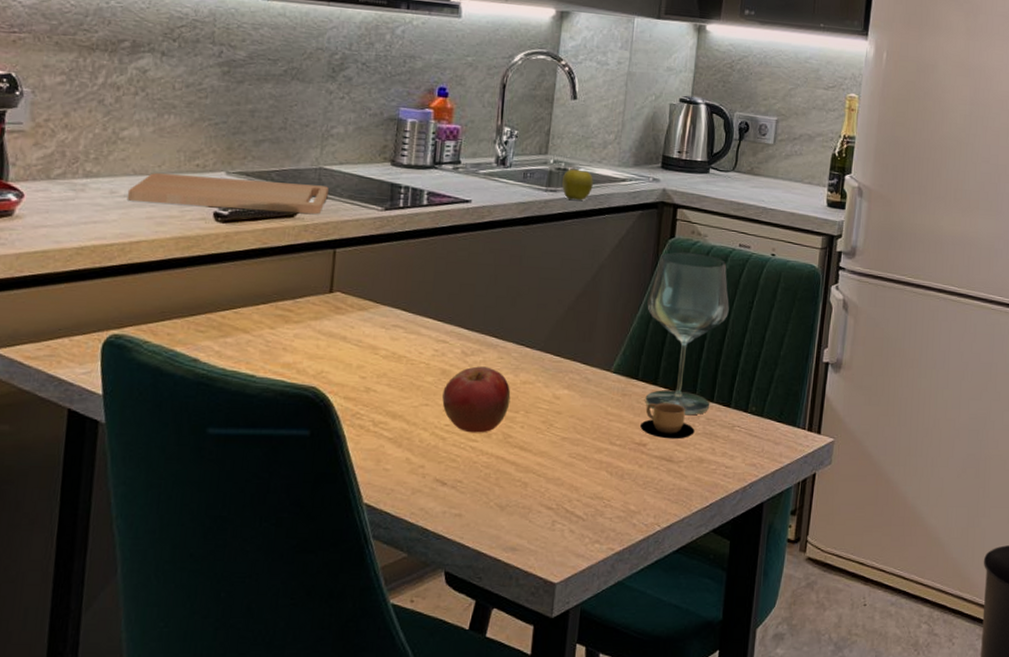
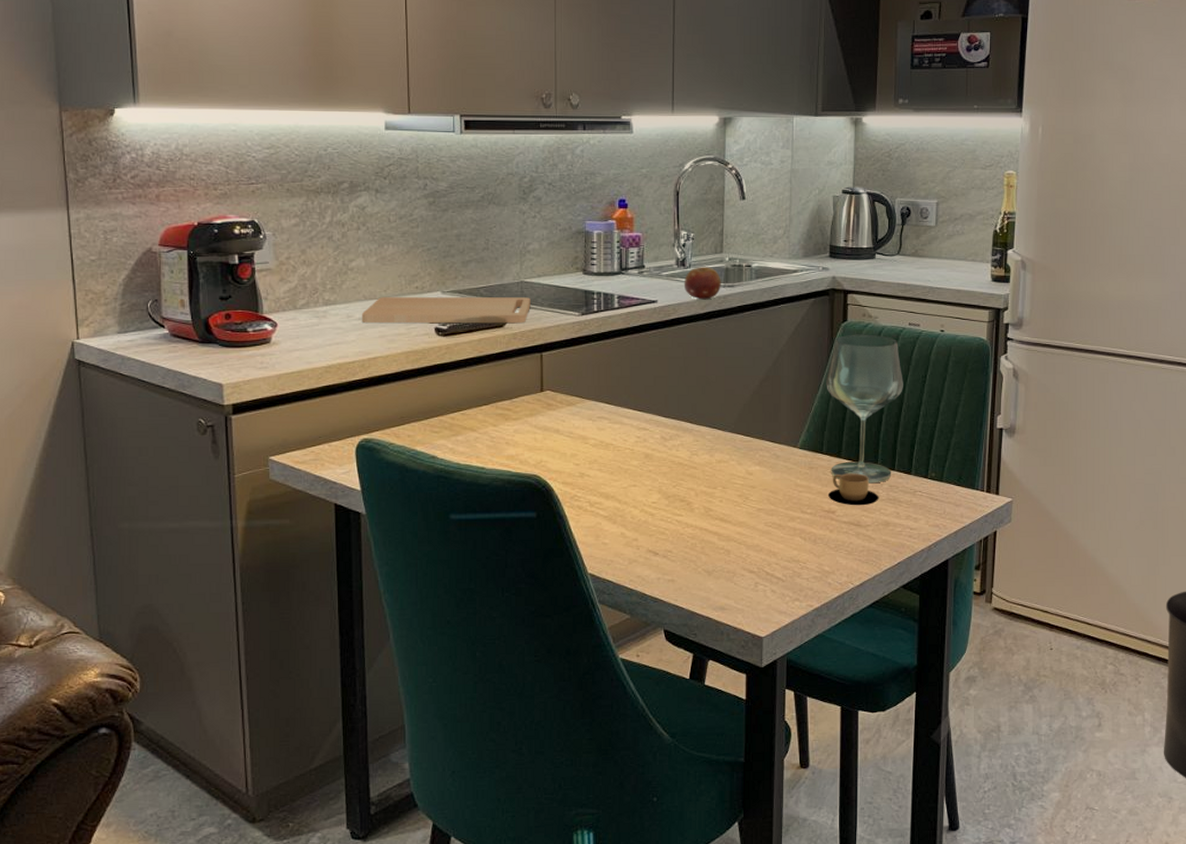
fruit: present [442,366,511,433] -> none [648,449,708,508]
fruit: none [501,167,543,204] -> present [683,267,721,300]
fruit: present [561,168,593,200] -> none [738,263,767,293]

